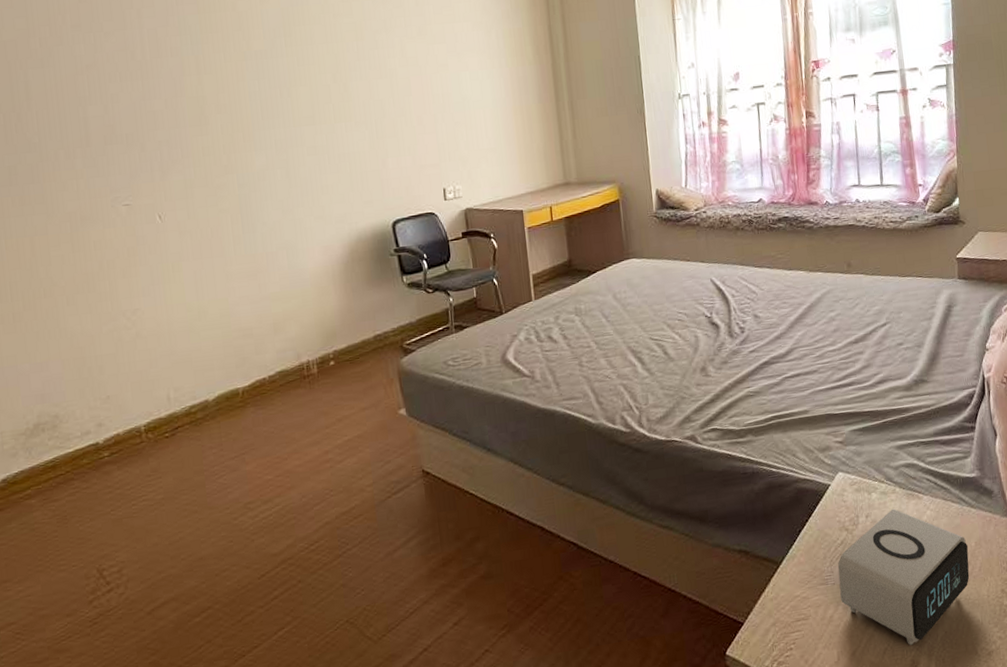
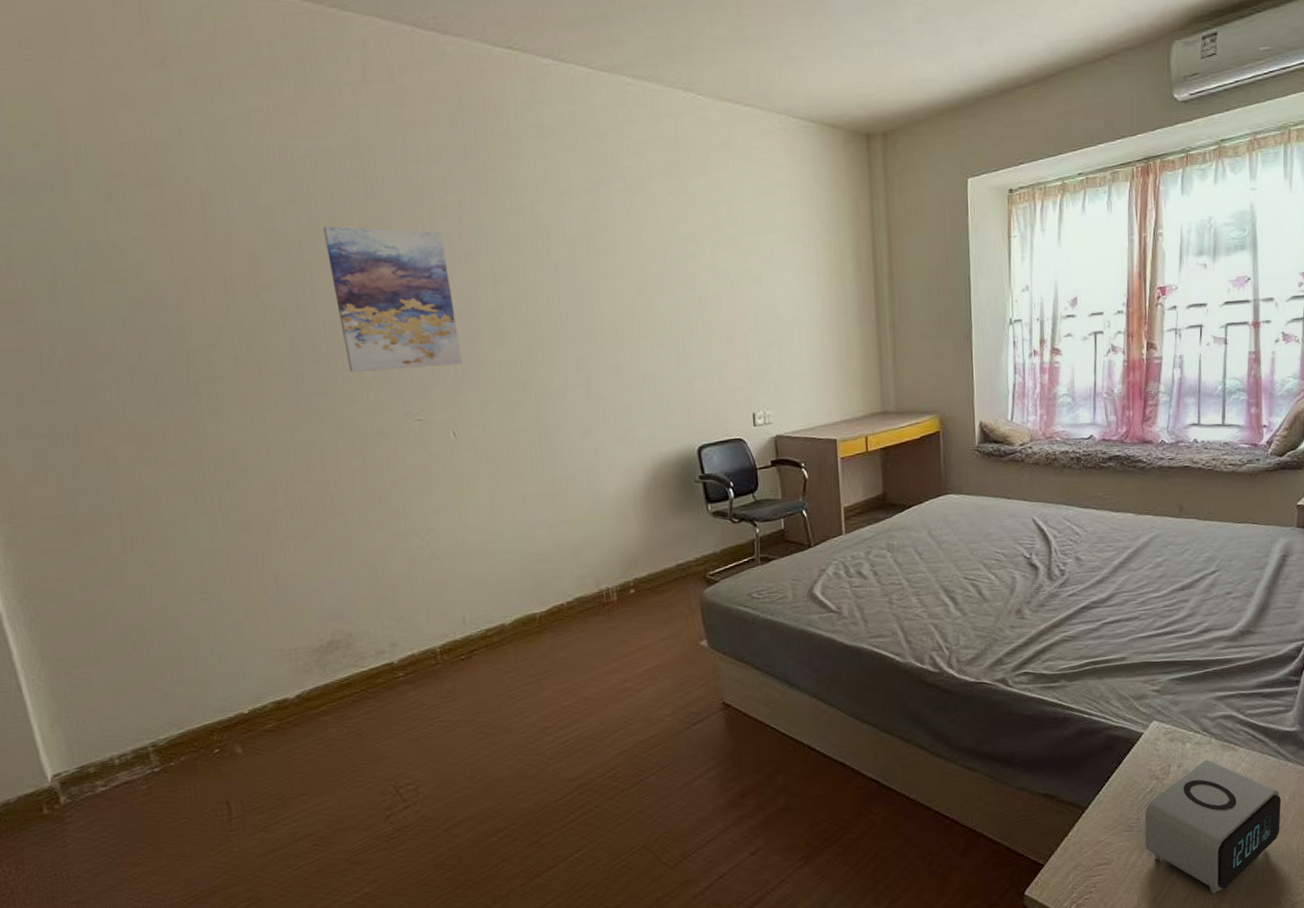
wall art: none [38,27,169,162] -> present [323,225,463,372]

